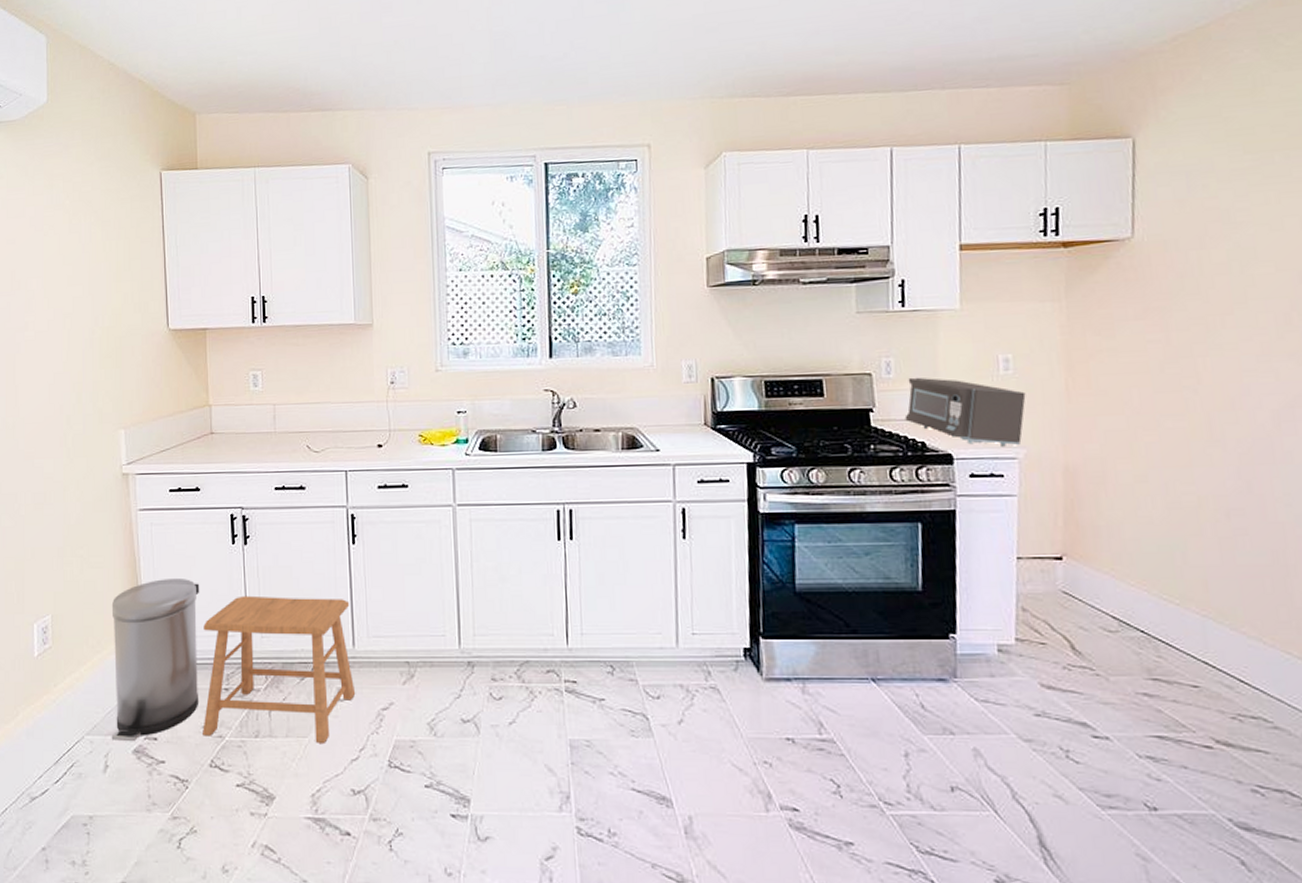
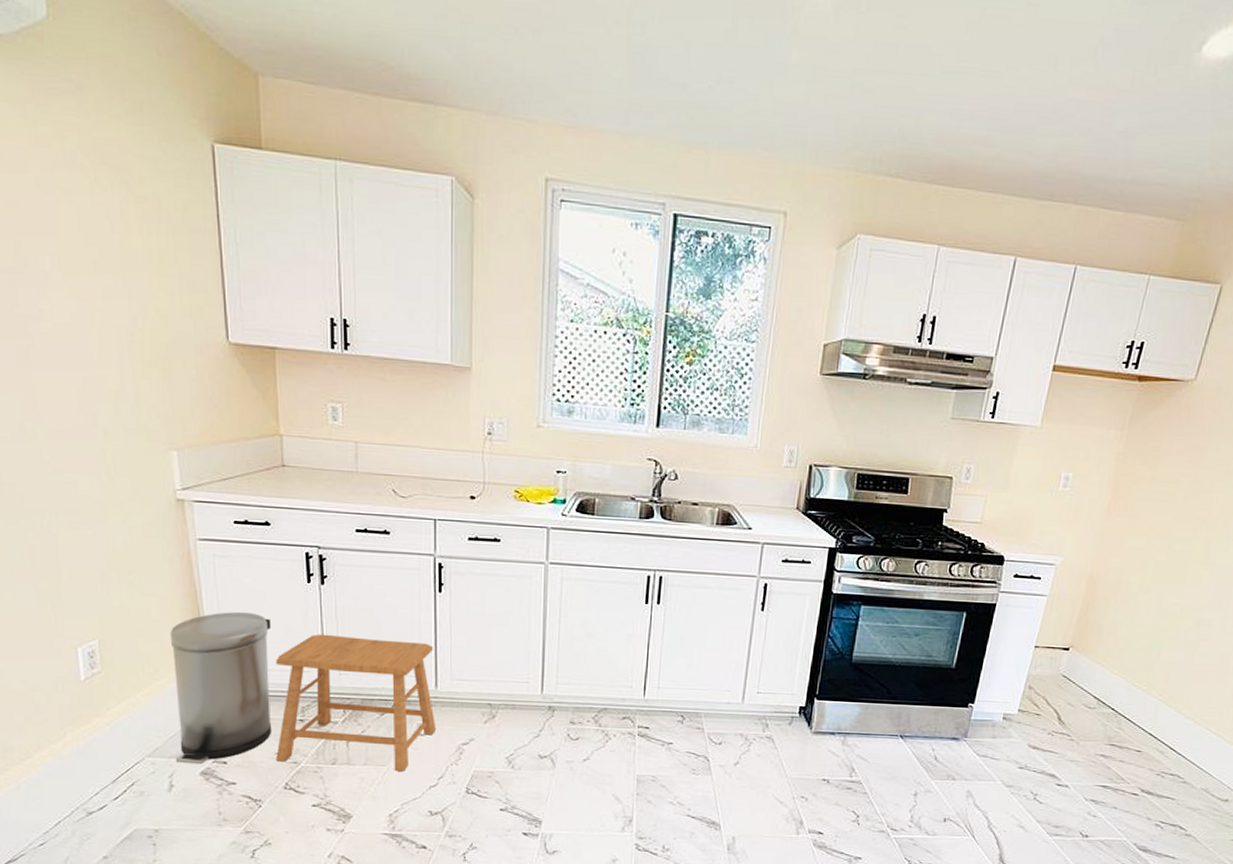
microwave: present [904,377,1026,447] -> none [972,484,1075,554]

